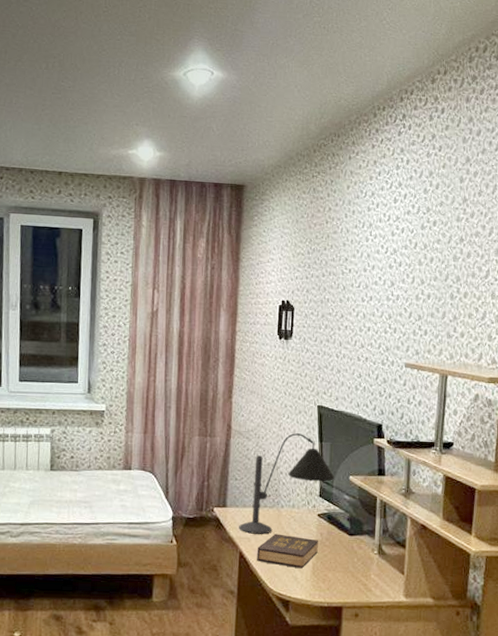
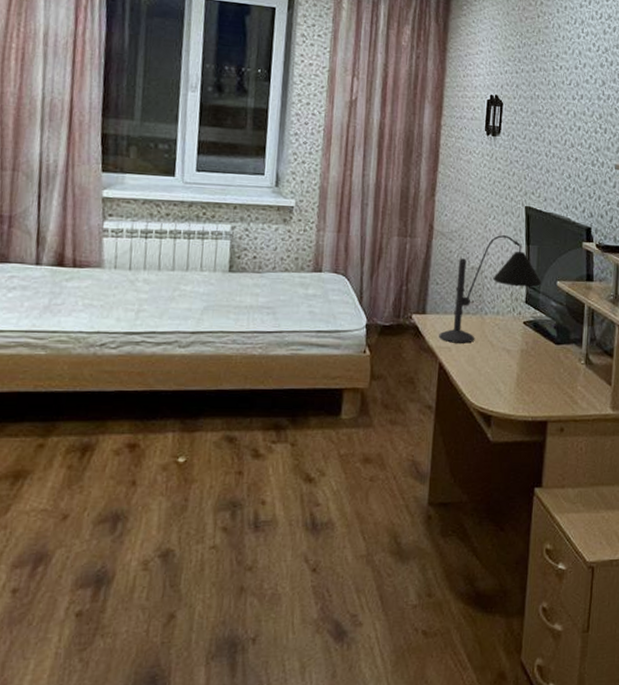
hardback book: present [257,534,318,569] -> none [457,343,523,381]

